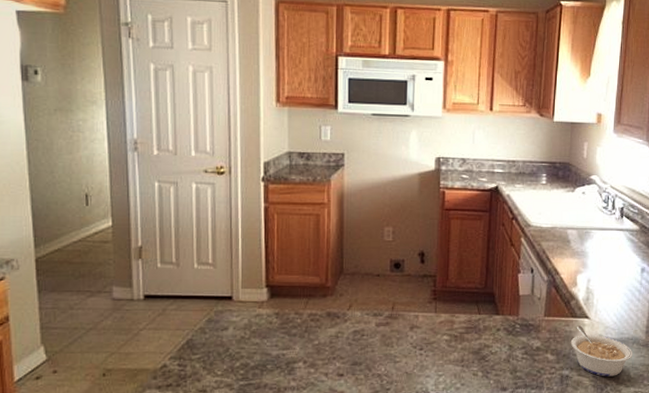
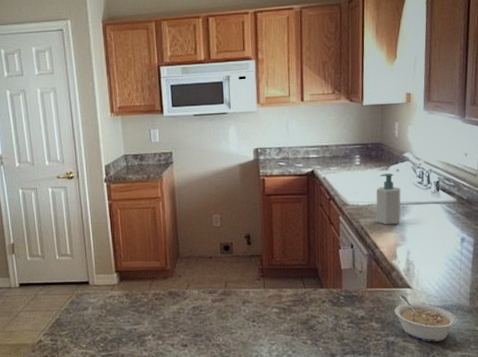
soap bottle: none [558,196,586,250] -> present [376,173,401,225]

